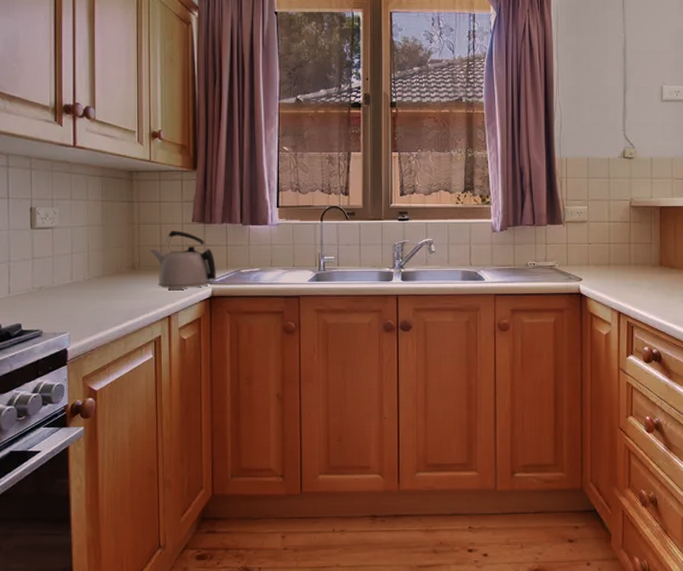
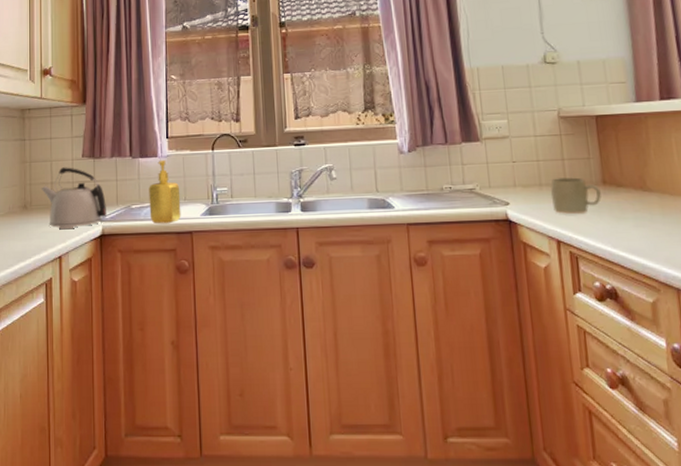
soap dispenser: none [258,227,289,288] -> present [149,159,181,225]
mug: none [617,259,657,291] -> present [550,177,601,215]

